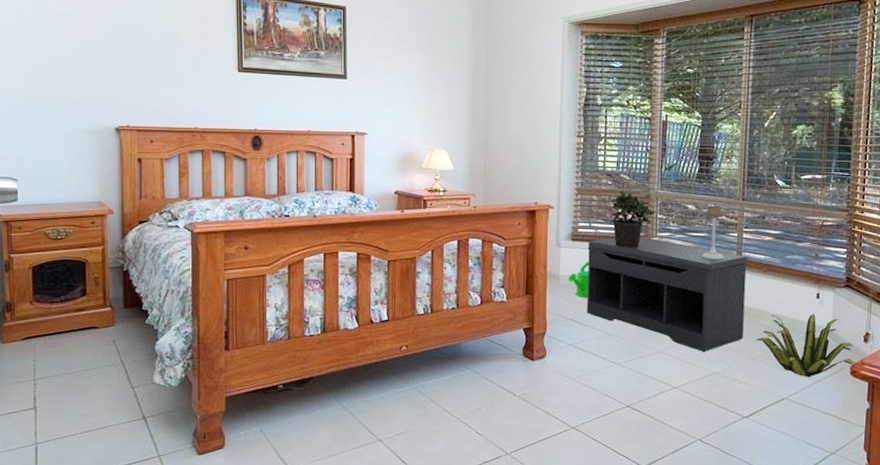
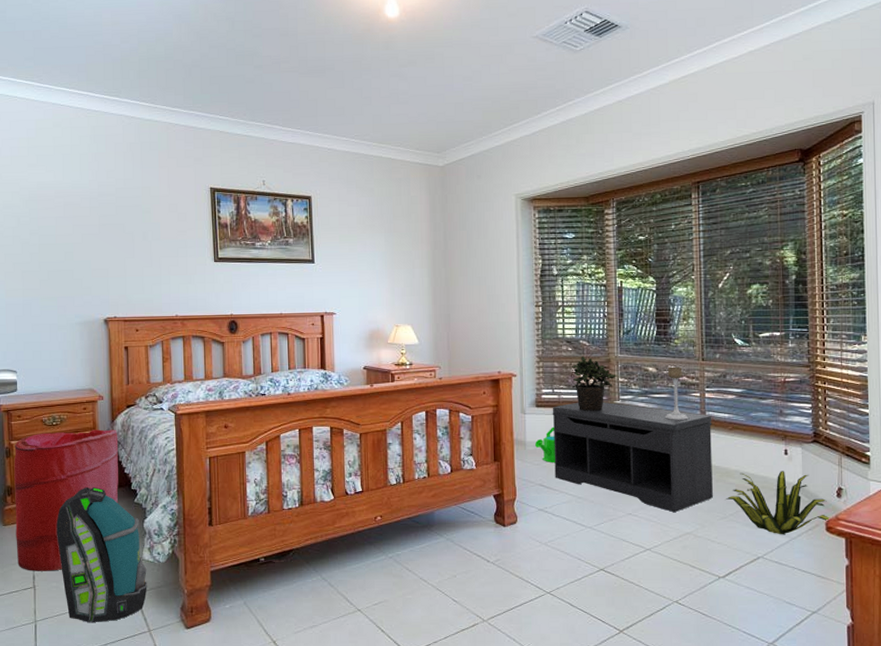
laundry hamper: none [14,245,129,392] -> present [14,429,119,571]
backpack: none [60,305,158,447] -> present [56,486,147,623]

